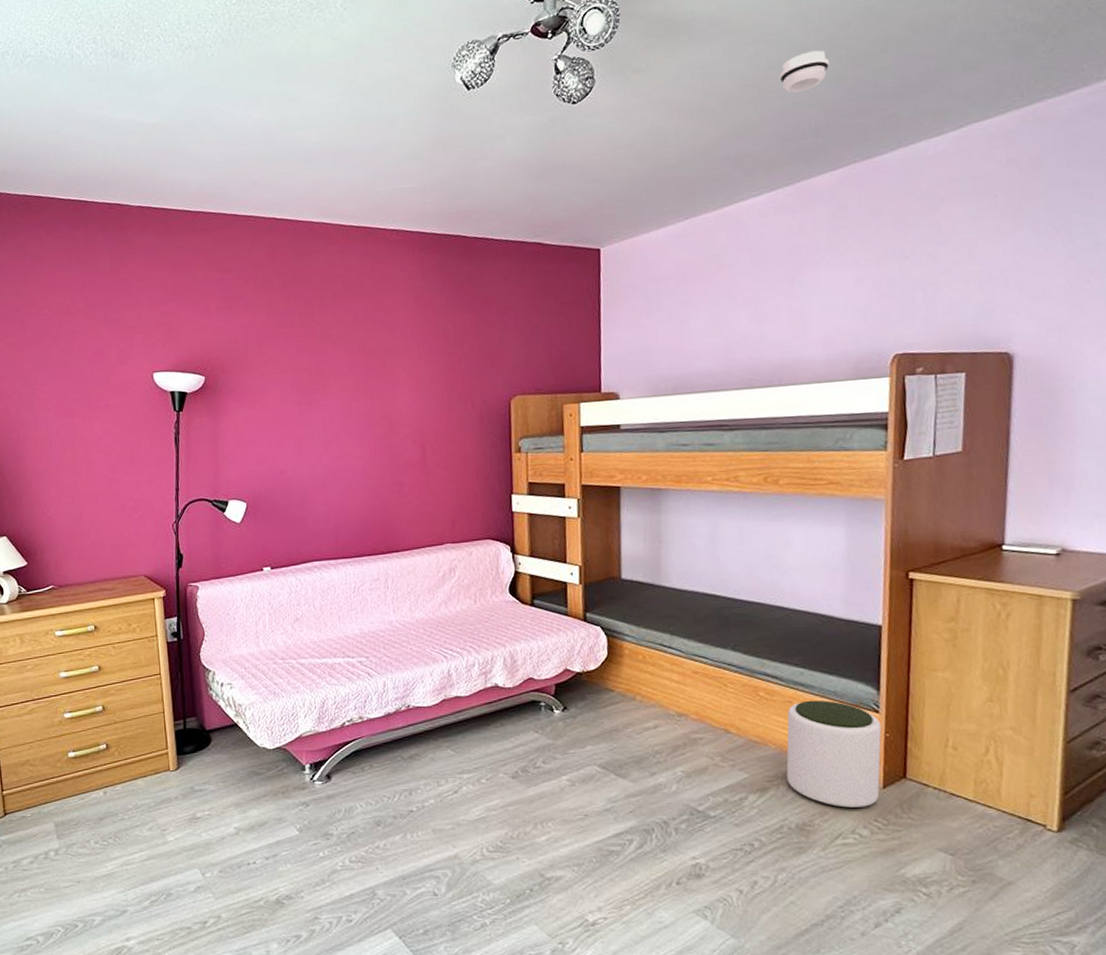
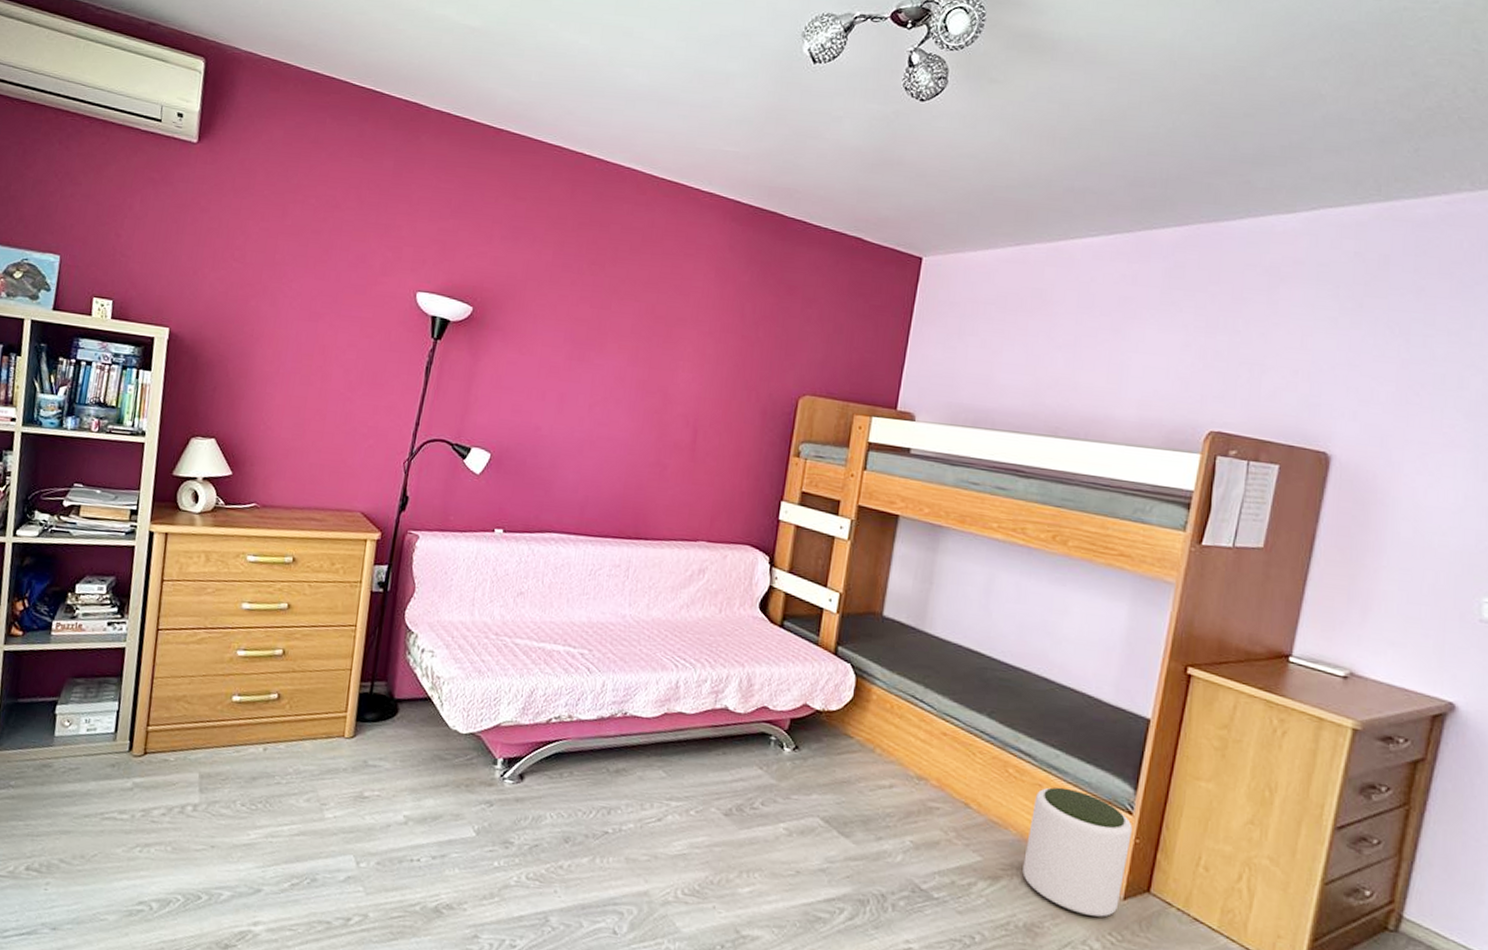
smoke detector: present [779,50,829,93] -> none [1138,99,1191,139]

